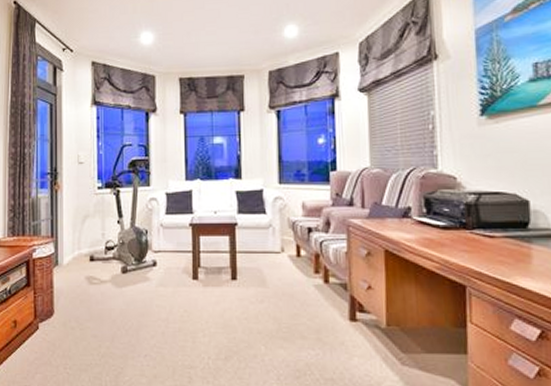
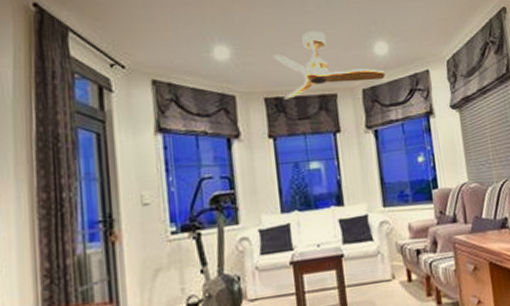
ceiling fan: none [189,15,293,80] -> present [273,30,385,100]

